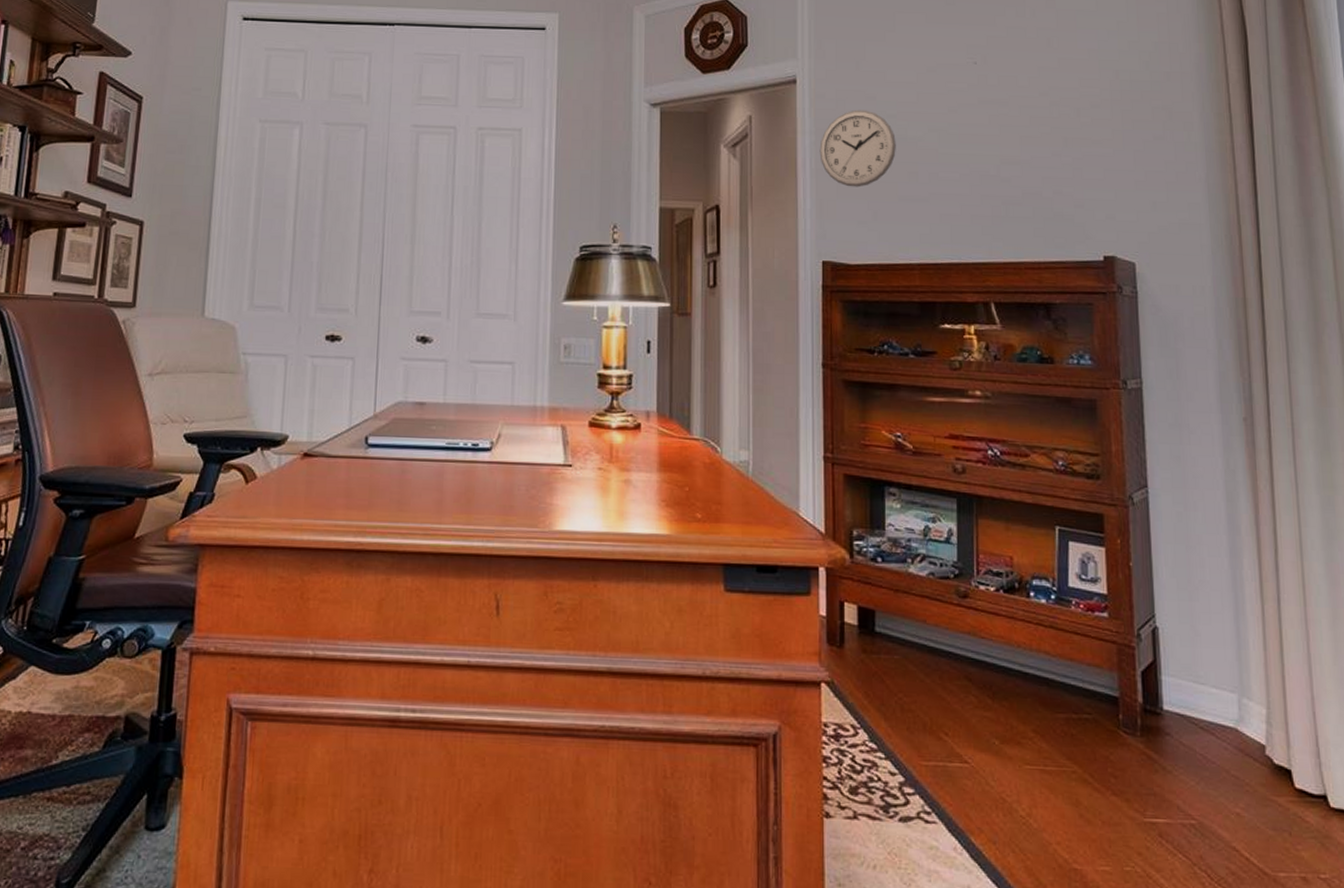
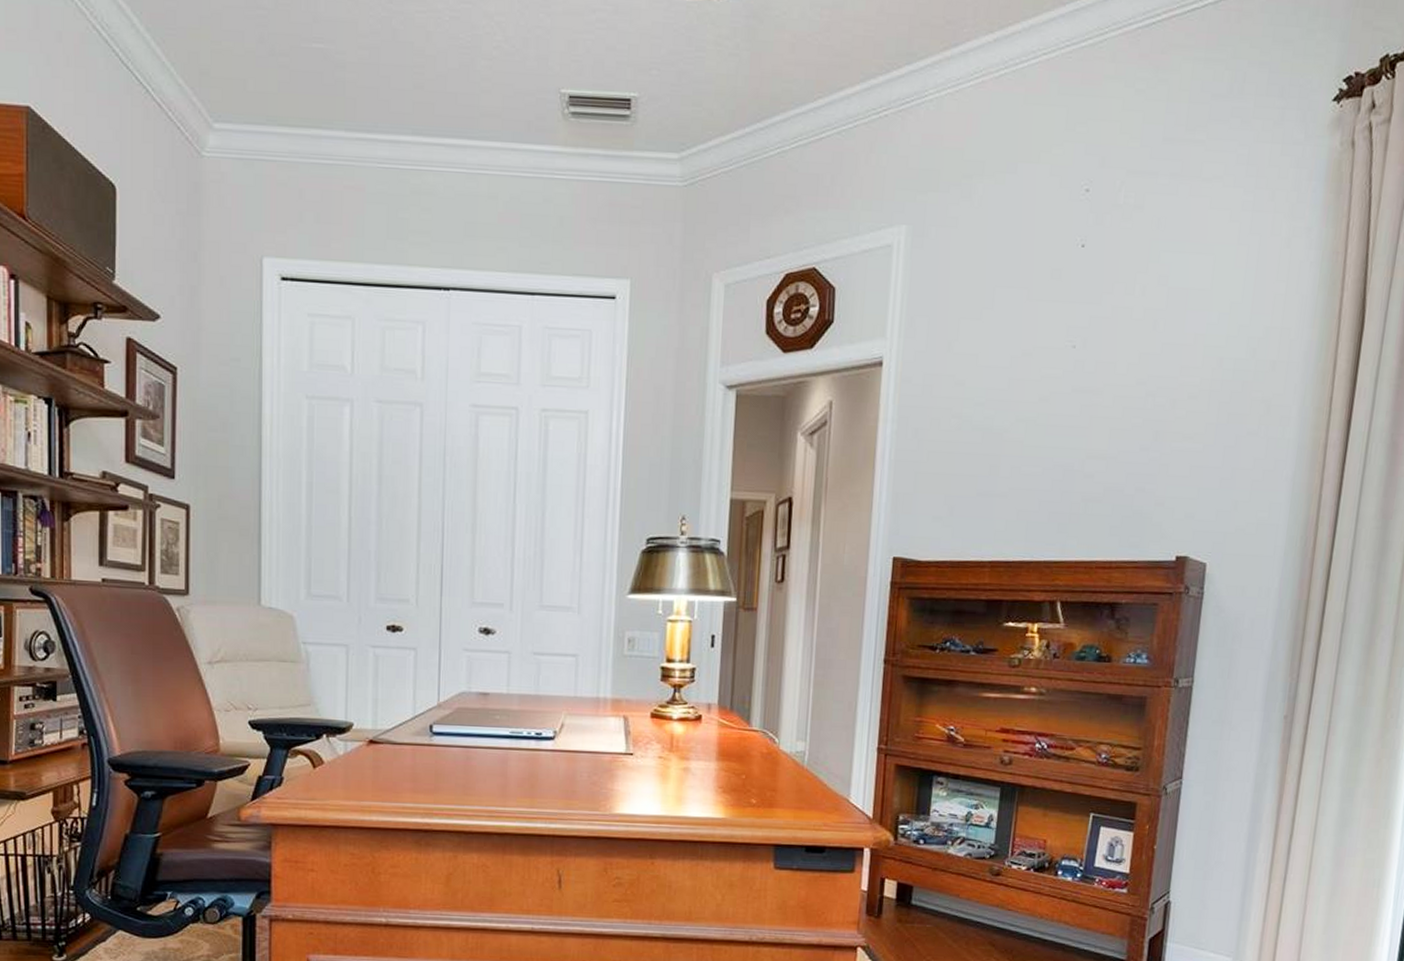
wall clock: present [819,109,896,187] -> none [900,396,981,481]

